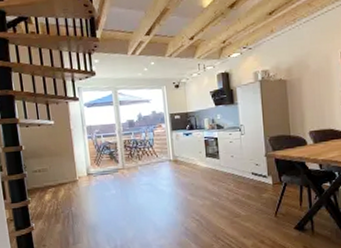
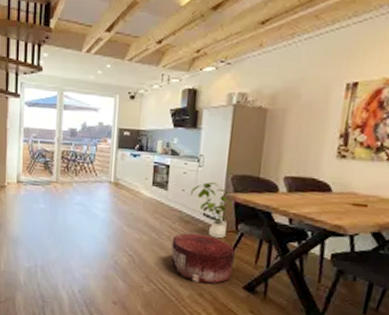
pouf: none [230,190,284,232] -> present [171,232,235,284]
house plant: none [239,146,273,192] -> present [191,182,233,239]

